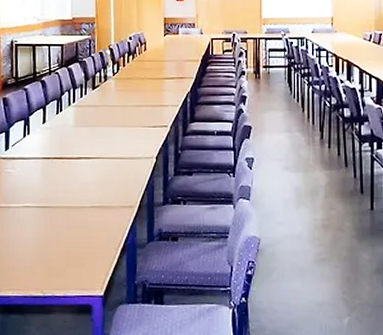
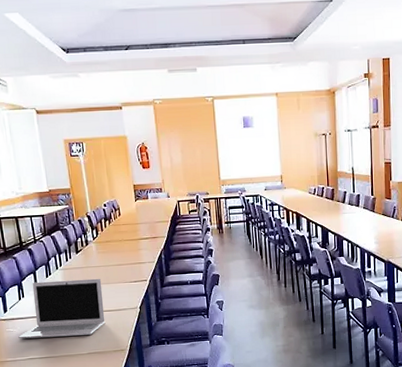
laptop: none [16,118,117,186] -> present [18,278,105,339]

